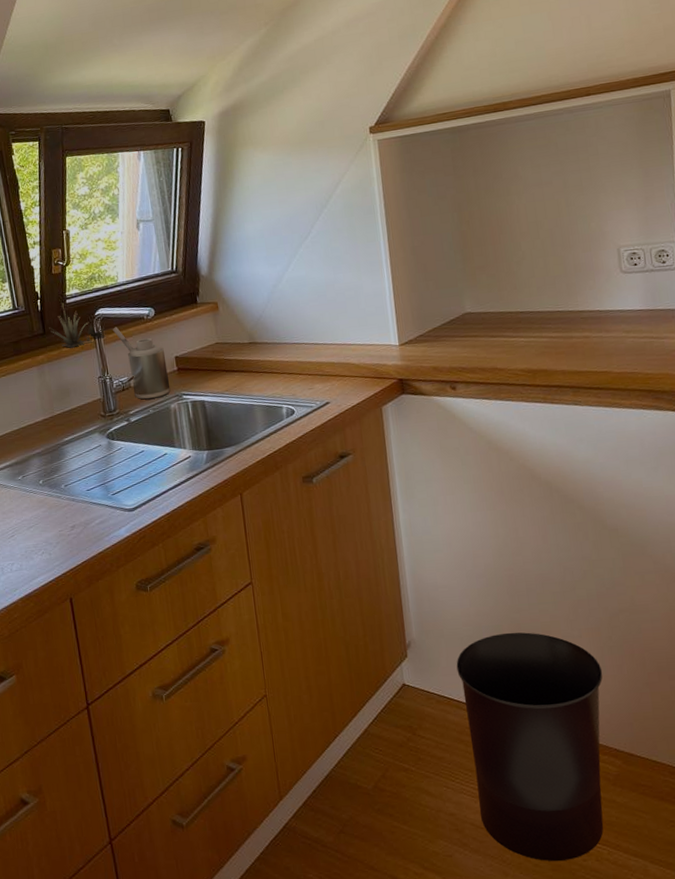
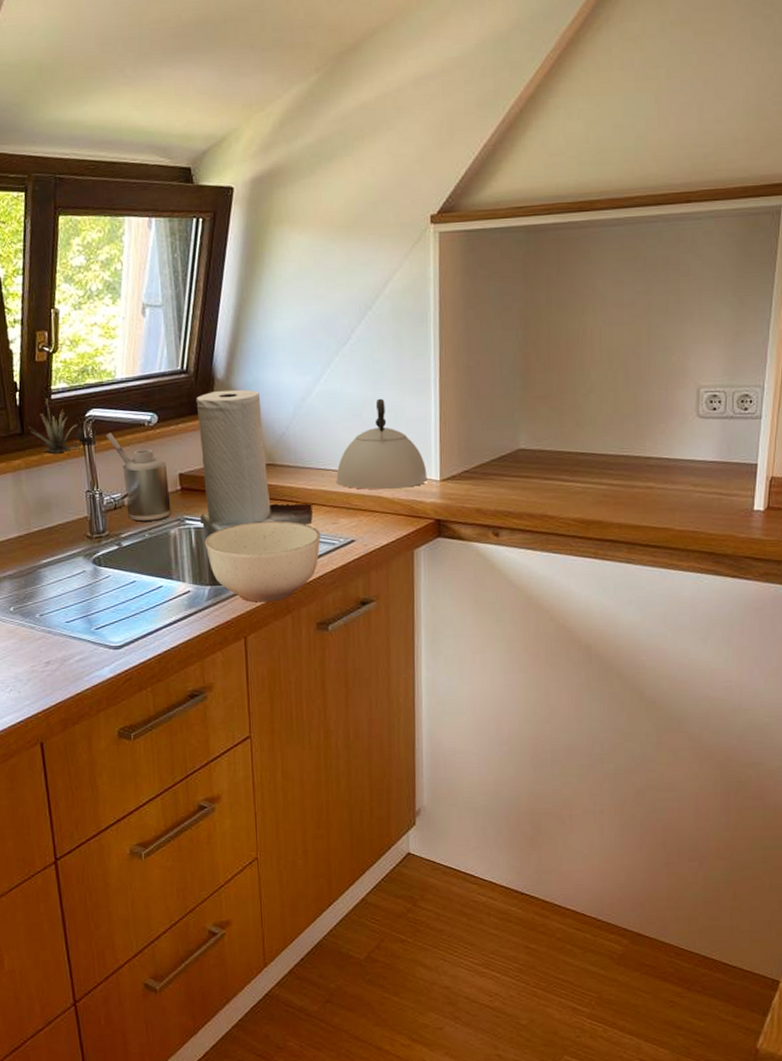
paper towel: none [185,282,292,407] -> present [196,389,313,535]
bowl: none [200,390,300,463] -> present [204,520,321,603]
kettle: none [308,279,388,358] -> present [336,398,427,490]
waste bin: present [456,632,604,861] -> none [467,804,621,1036]

